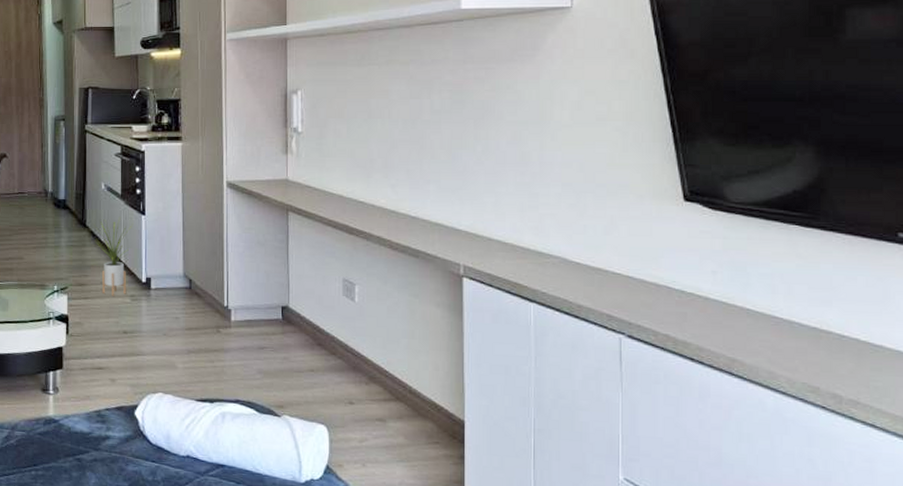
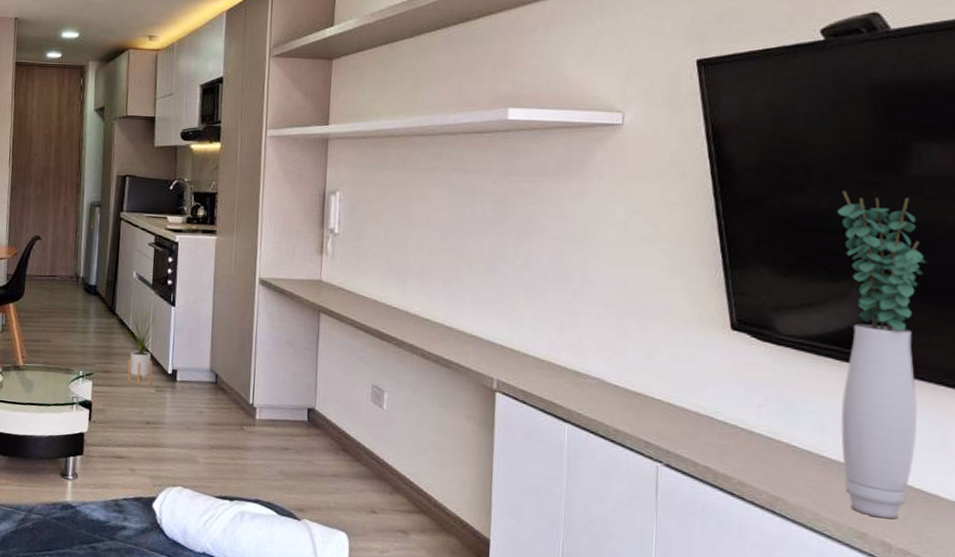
vase: none [779,59,864,372] -> present [838,190,927,520]

